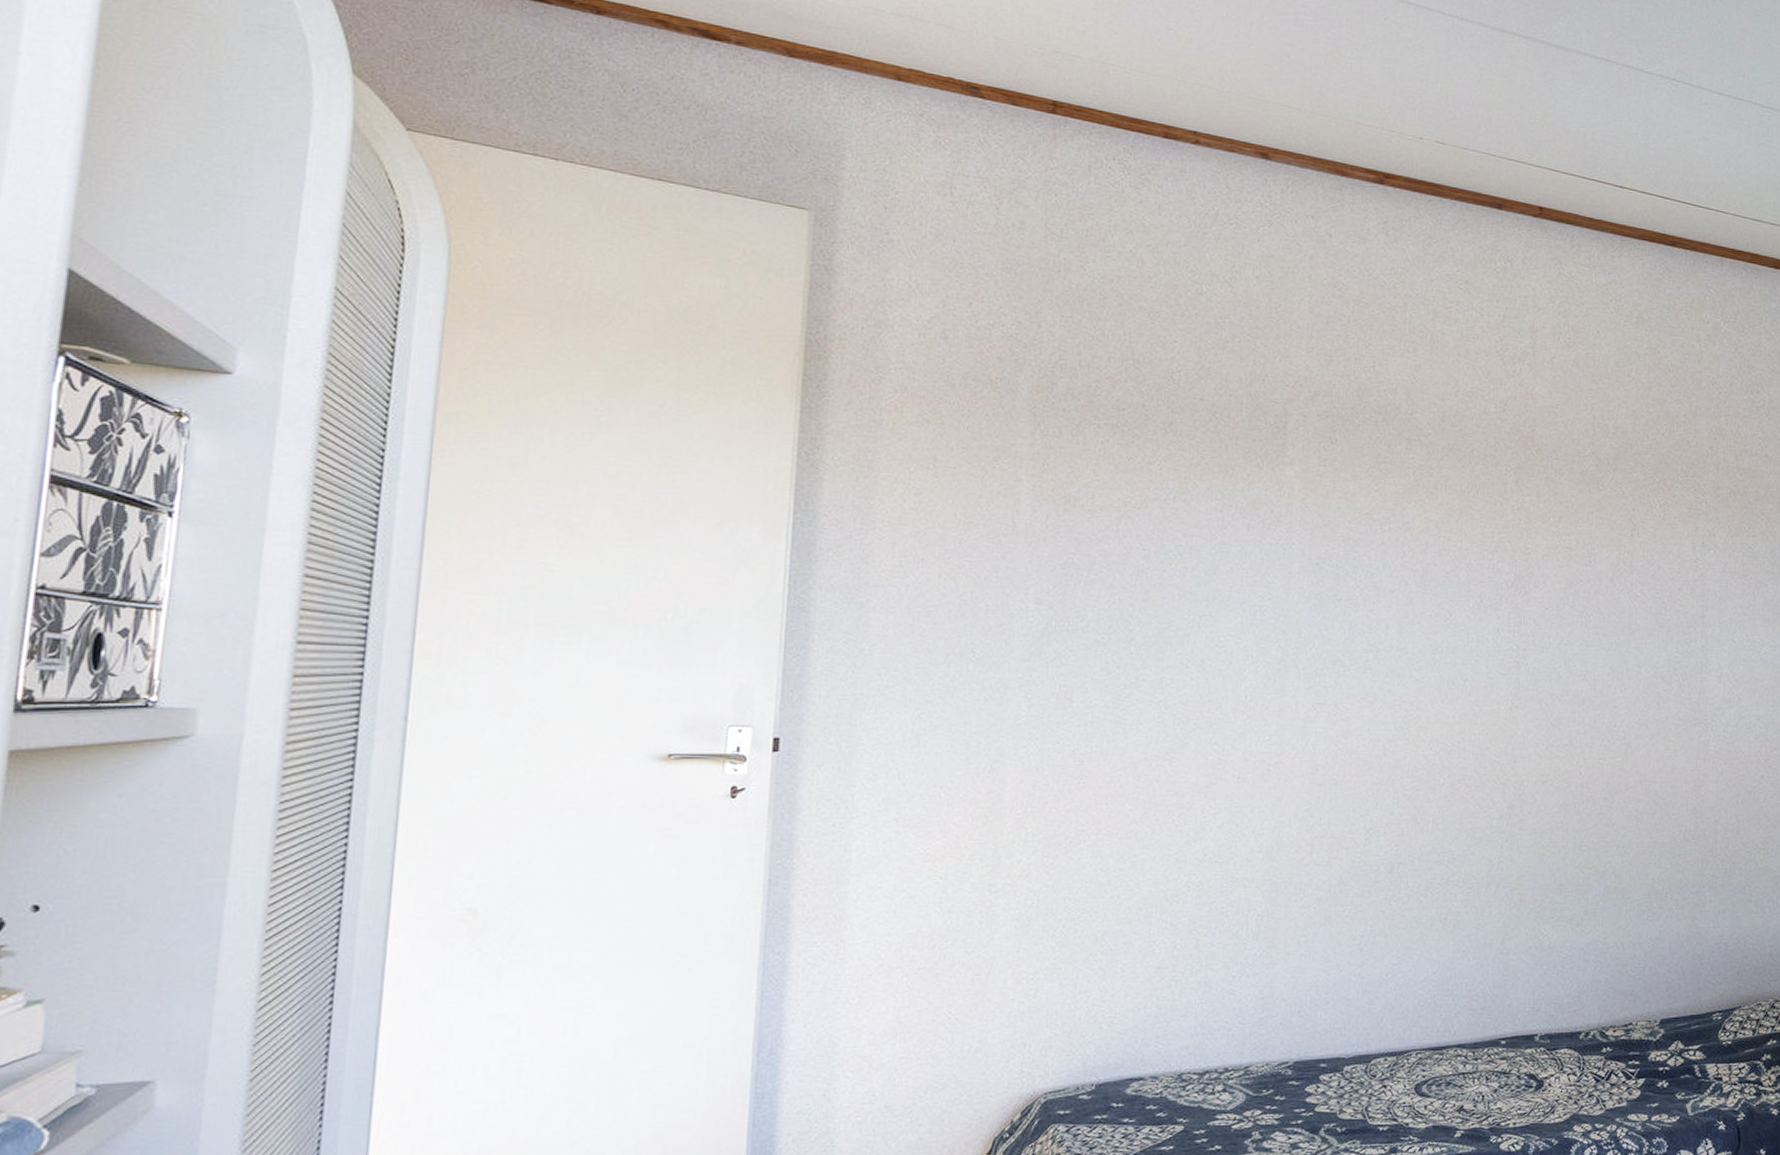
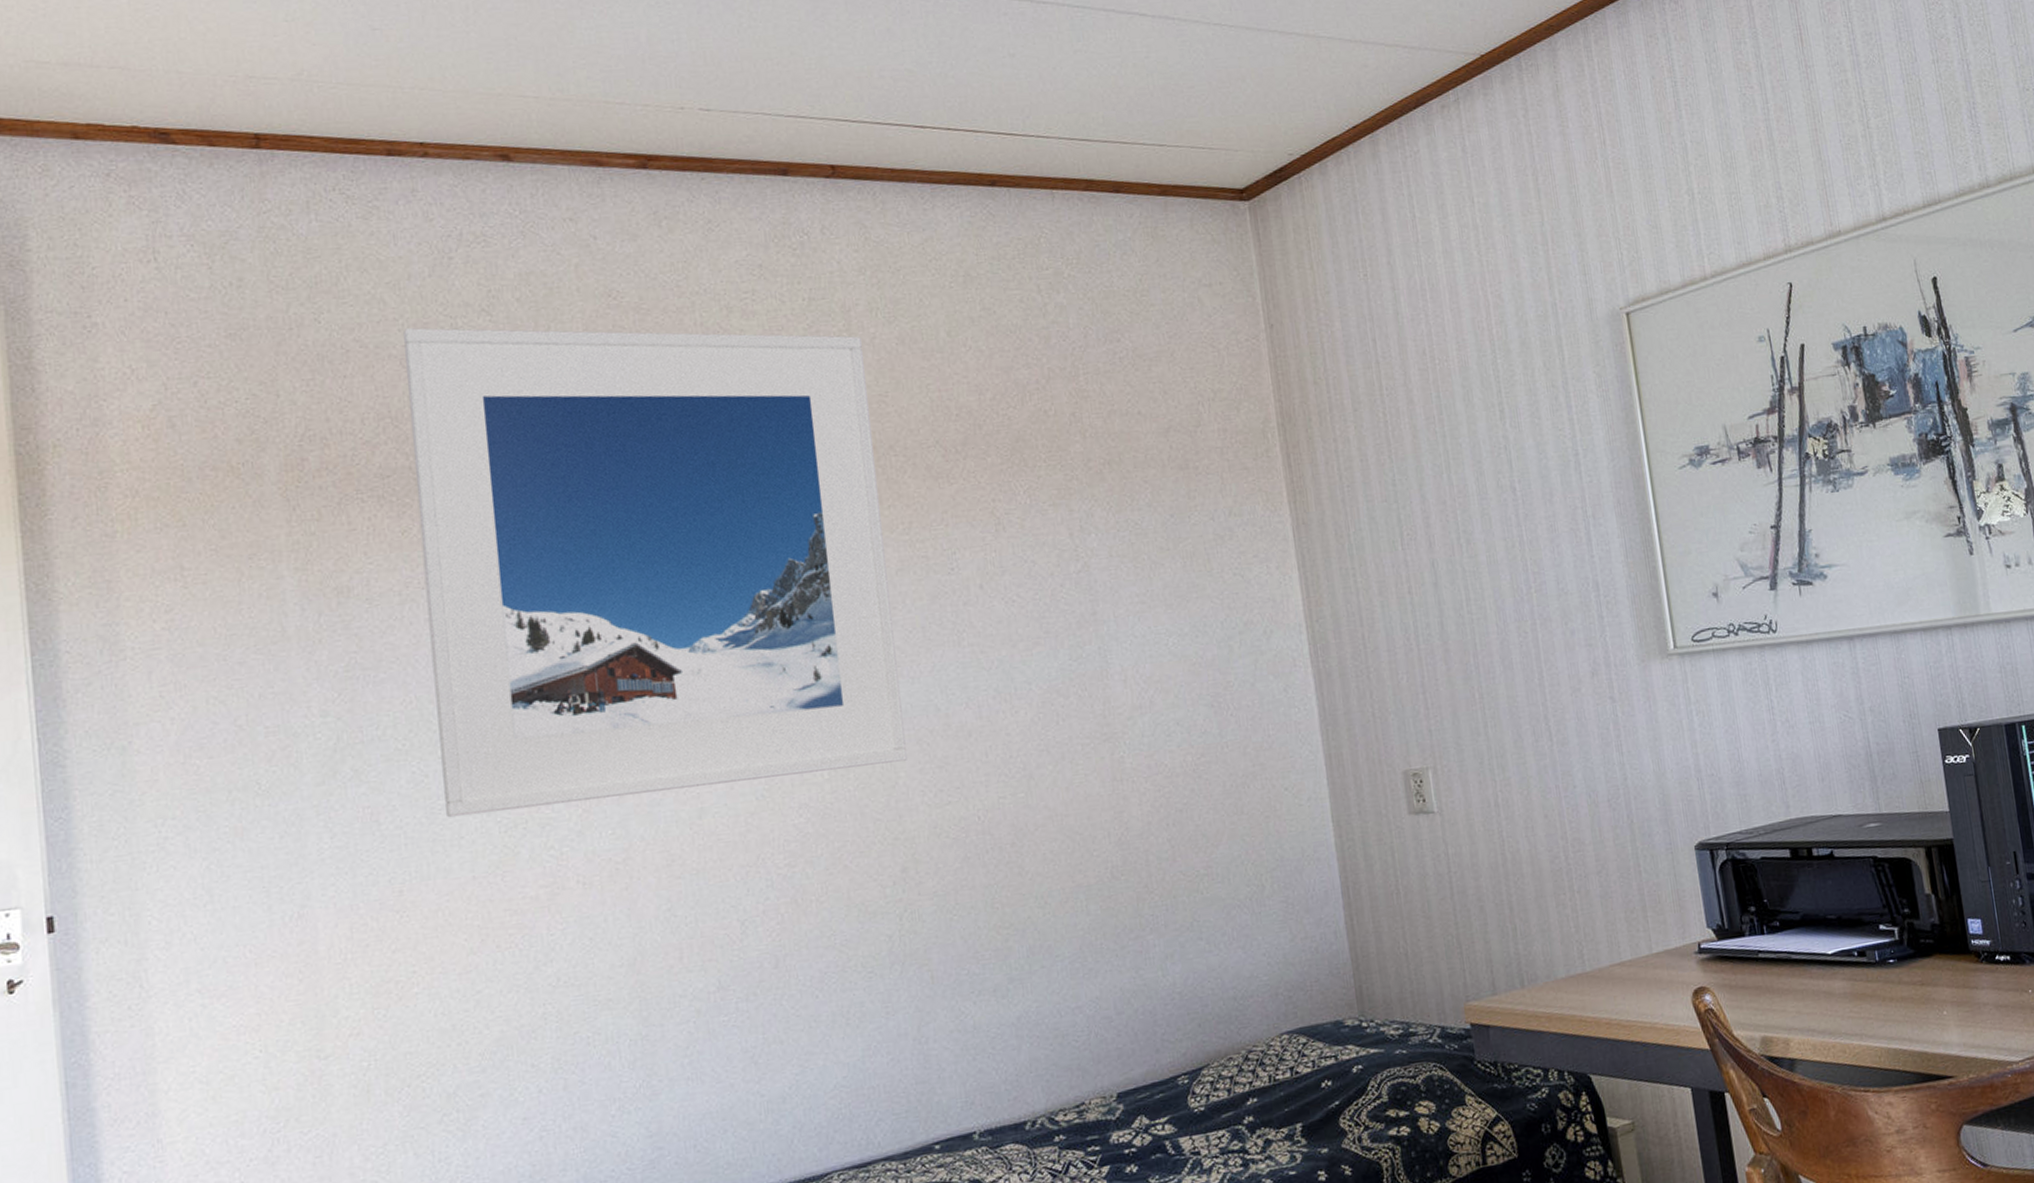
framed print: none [1130,287,1543,716] -> present [403,327,907,818]

